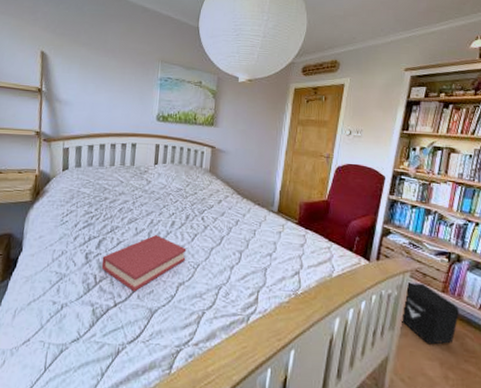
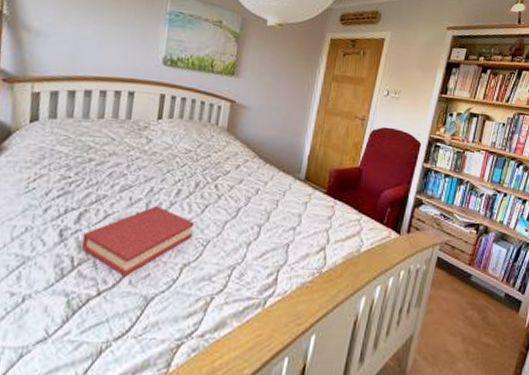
air purifier: present [400,282,459,345] -> none [427,256,483,320]

